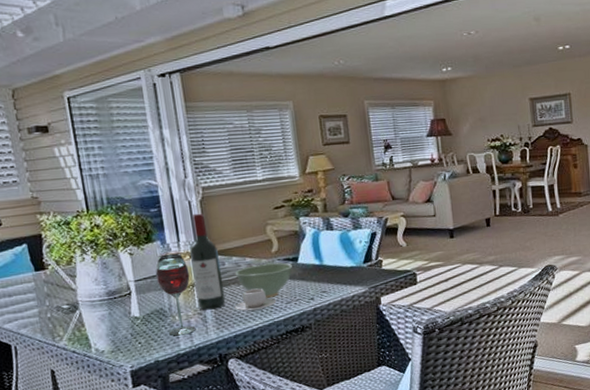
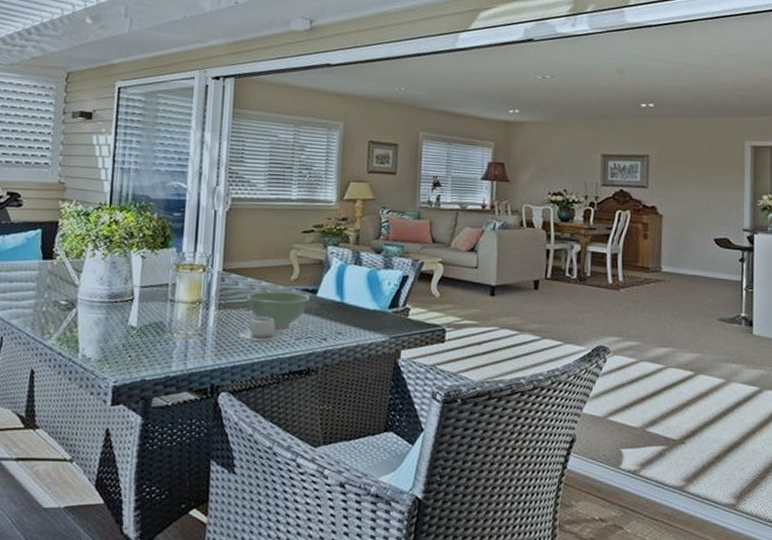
wineglass: present [155,253,196,336] -> none [162,263,199,356]
wine bottle: present [190,213,226,310] -> none [200,224,234,333]

